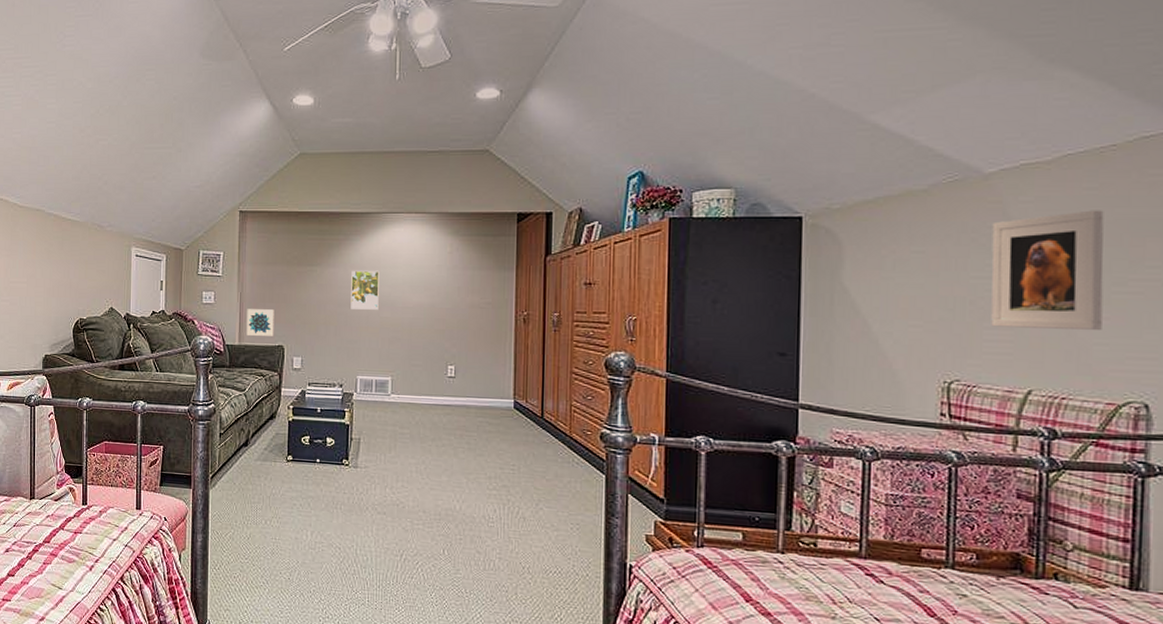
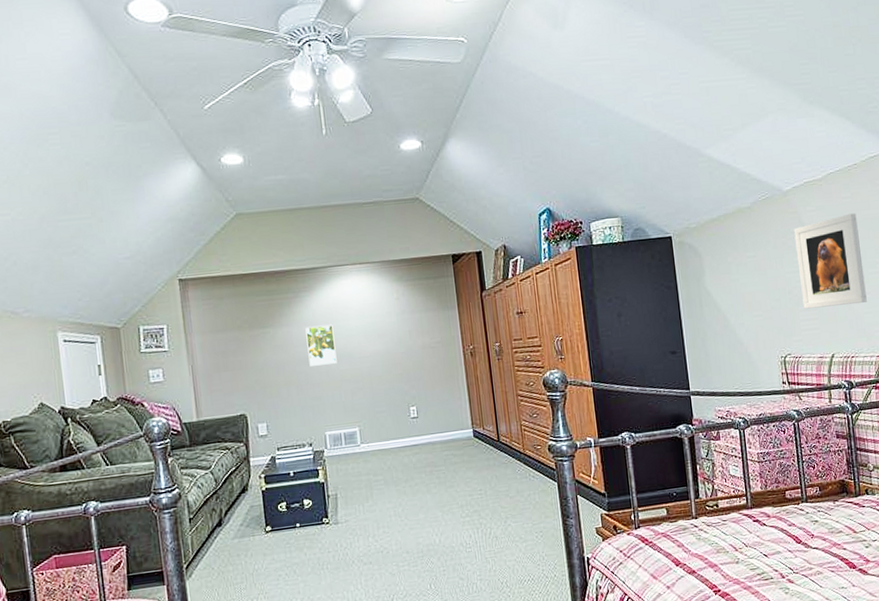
wall art: present [246,309,274,336] -> none [201,378,234,410]

